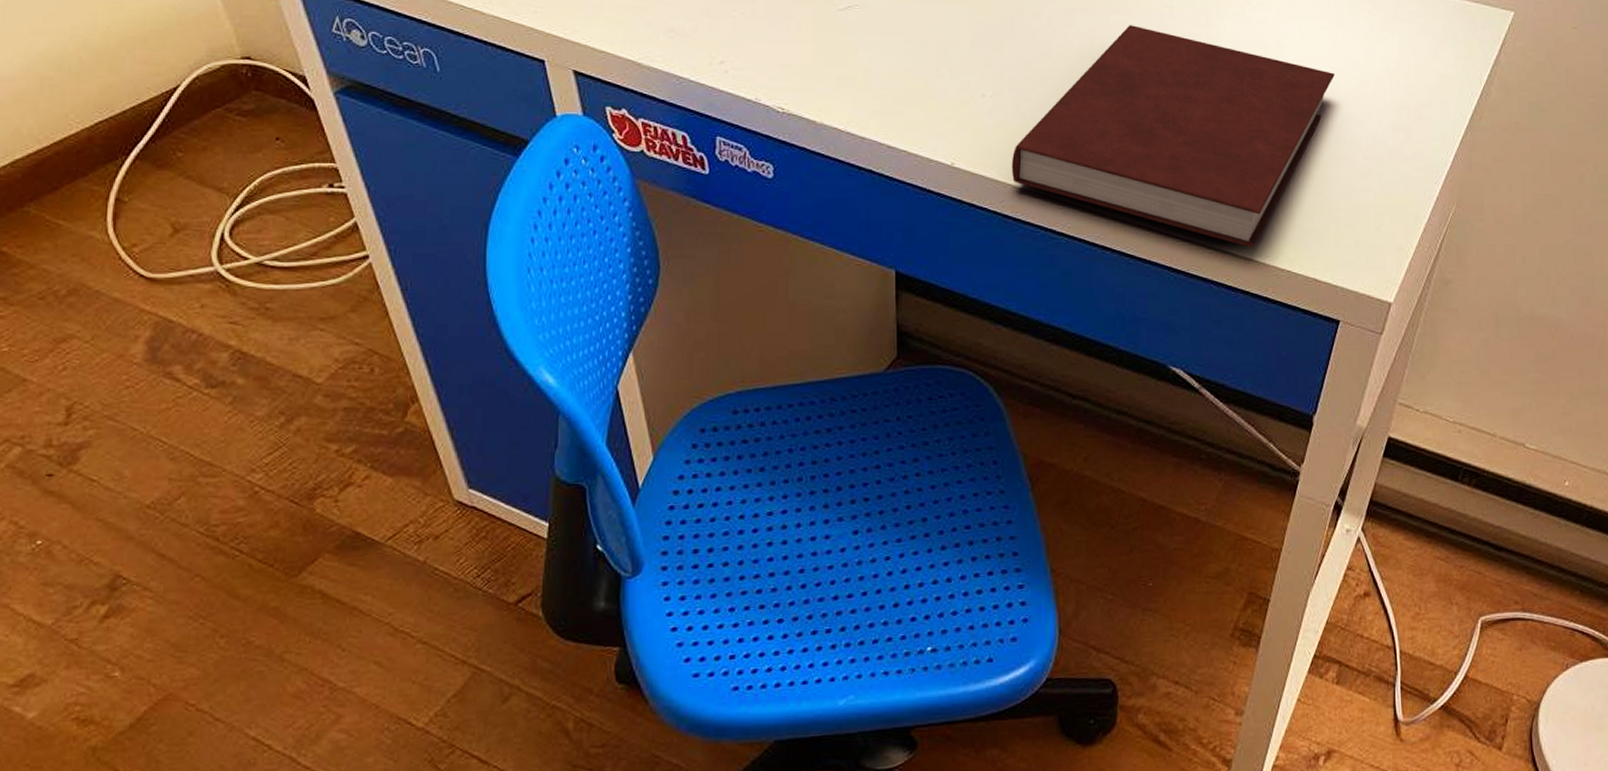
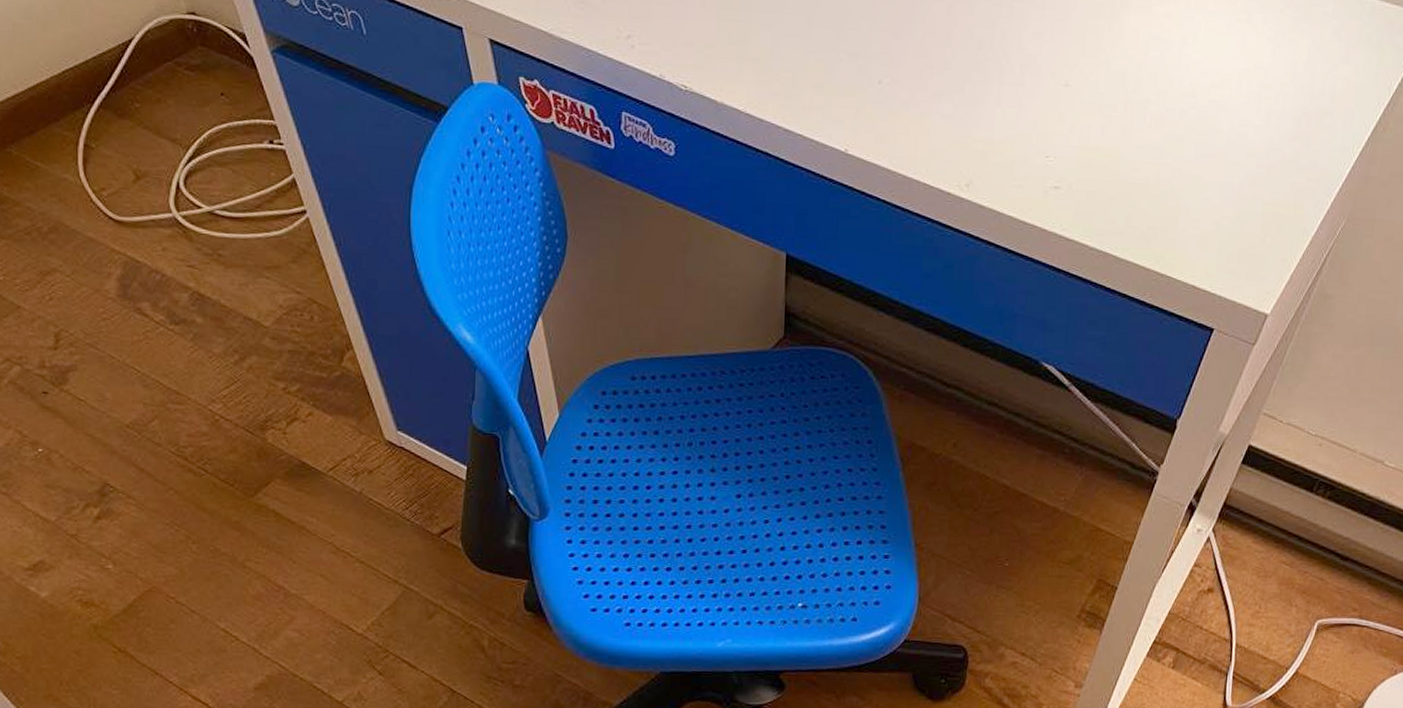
notebook: present [1011,25,1335,248] -> none [903,14,1237,252]

